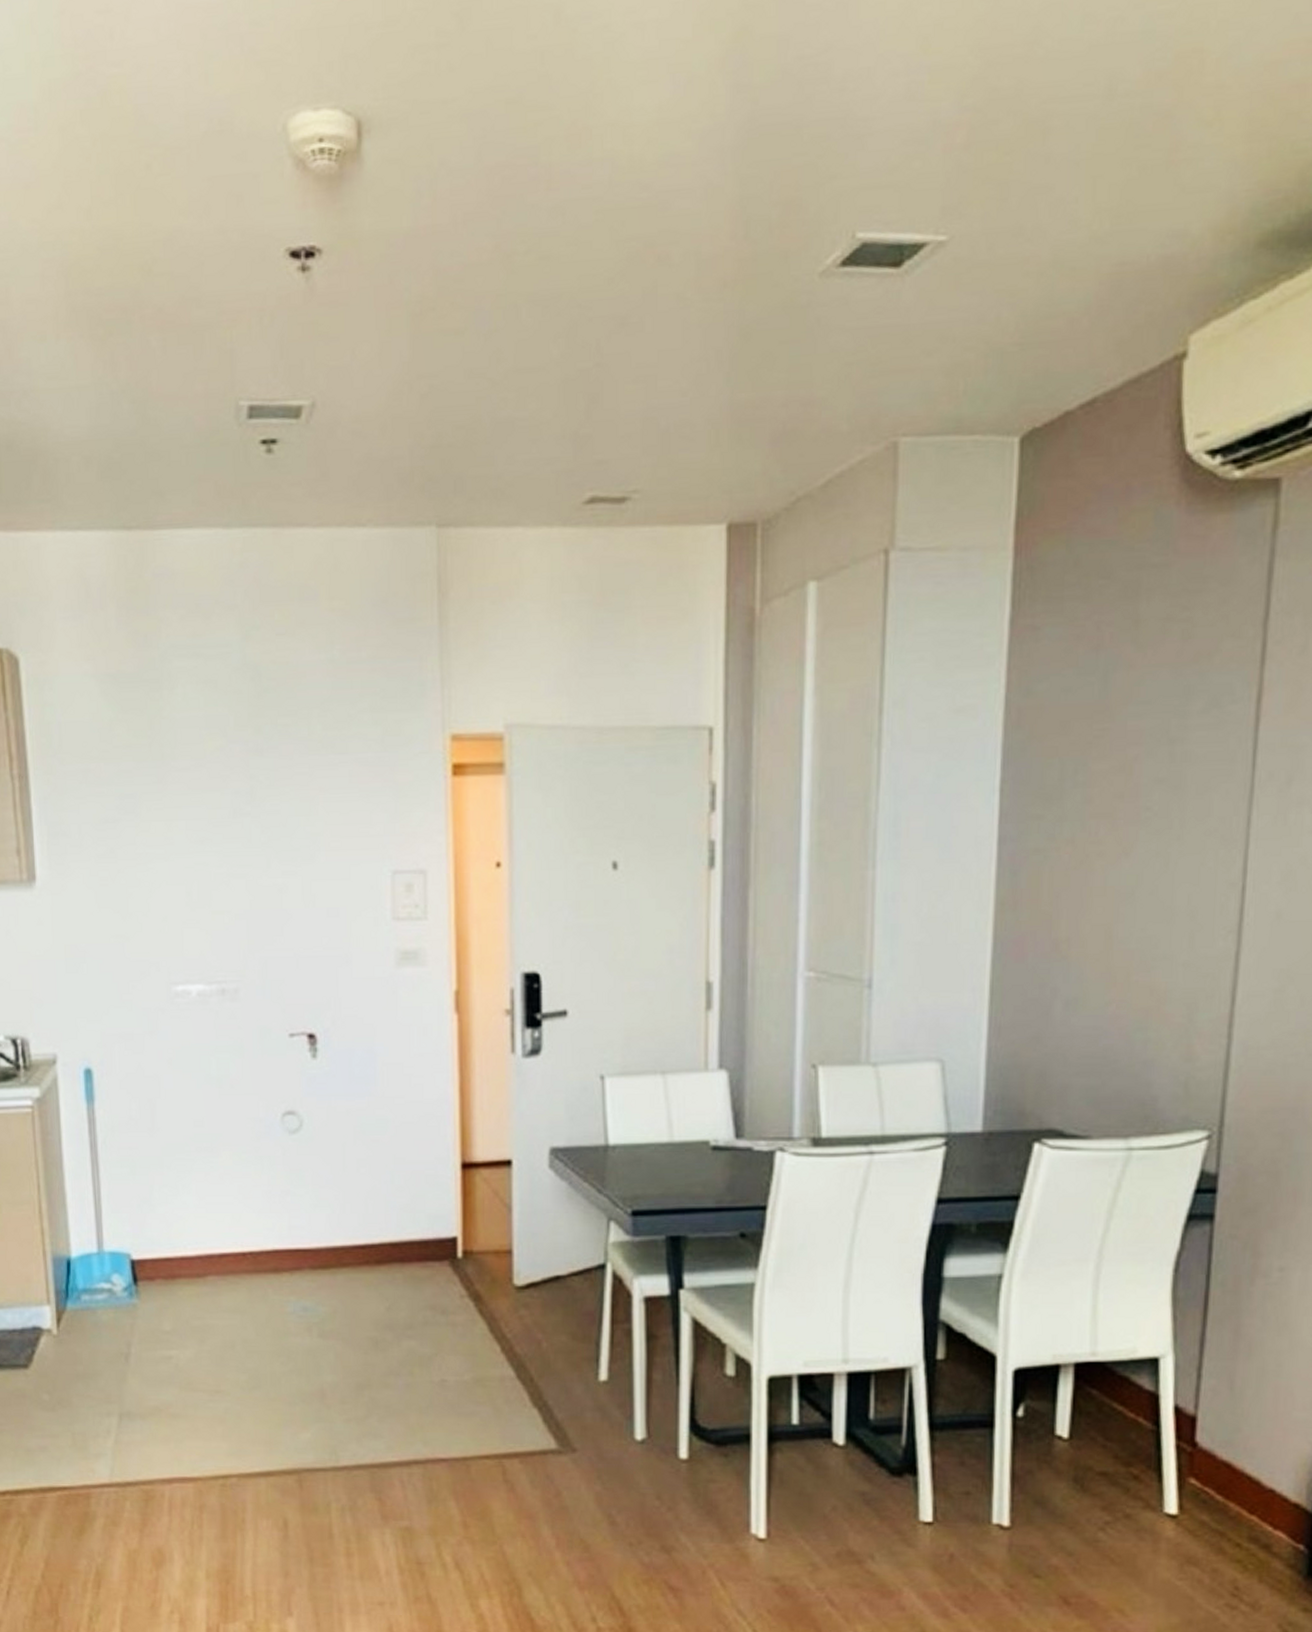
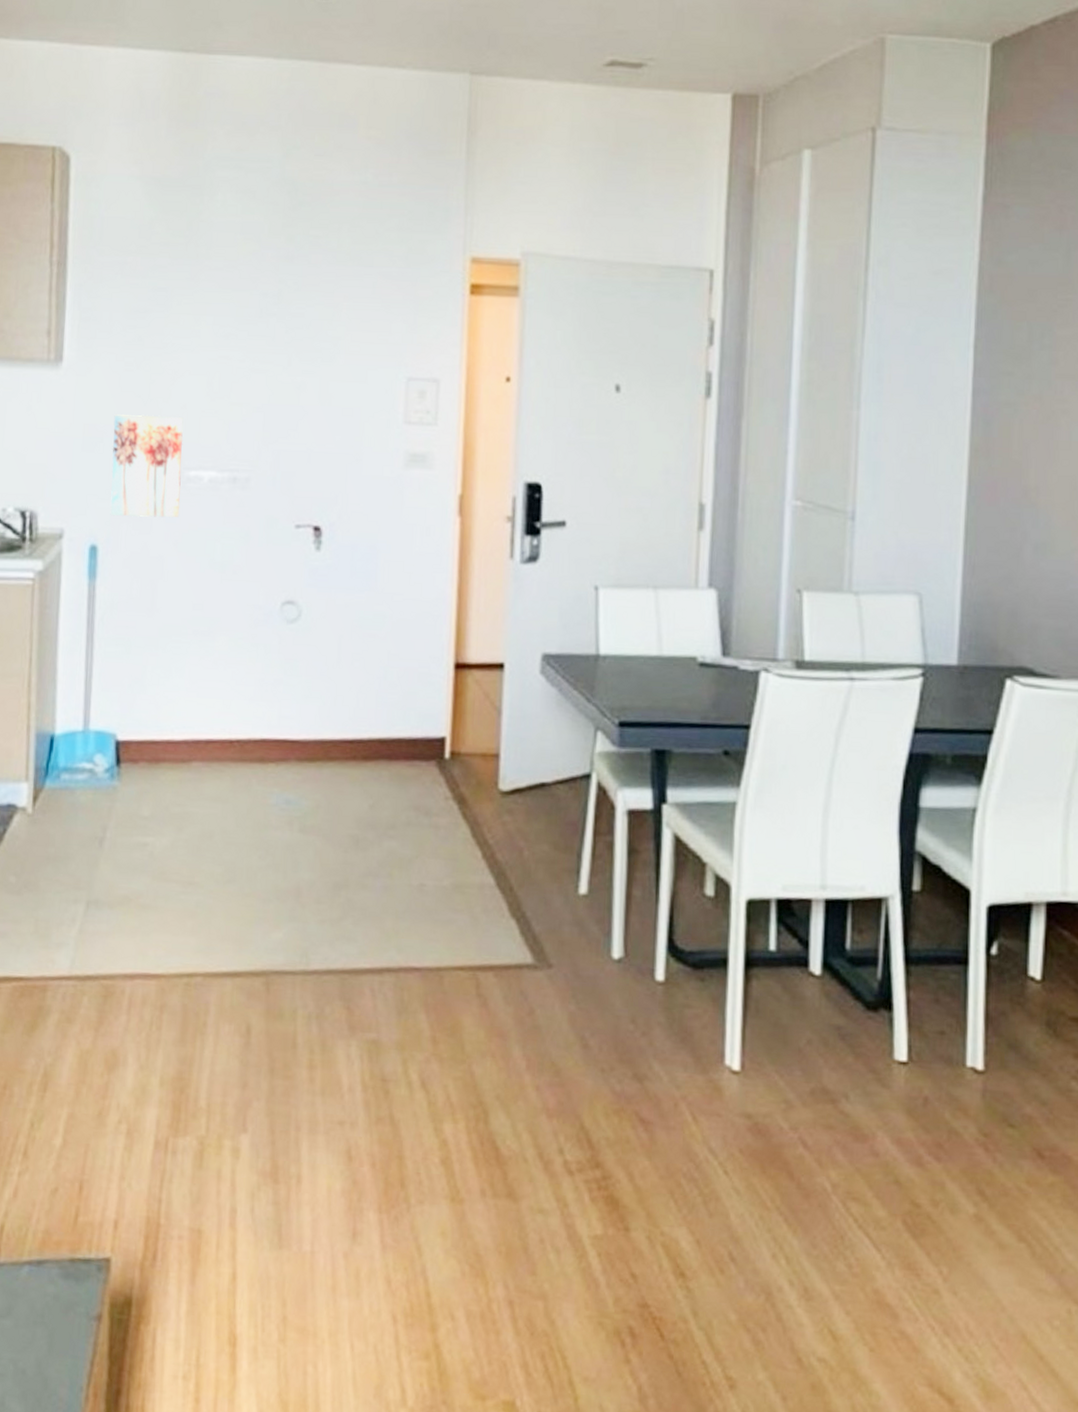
wall art: none [94,930,171,1038] -> present [110,414,184,518]

